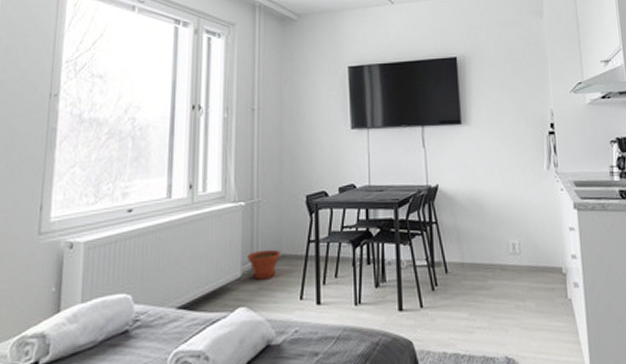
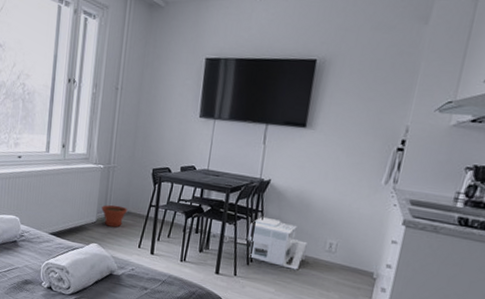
architectural model: none [426,228,491,284] -> present [247,217,307,270]

